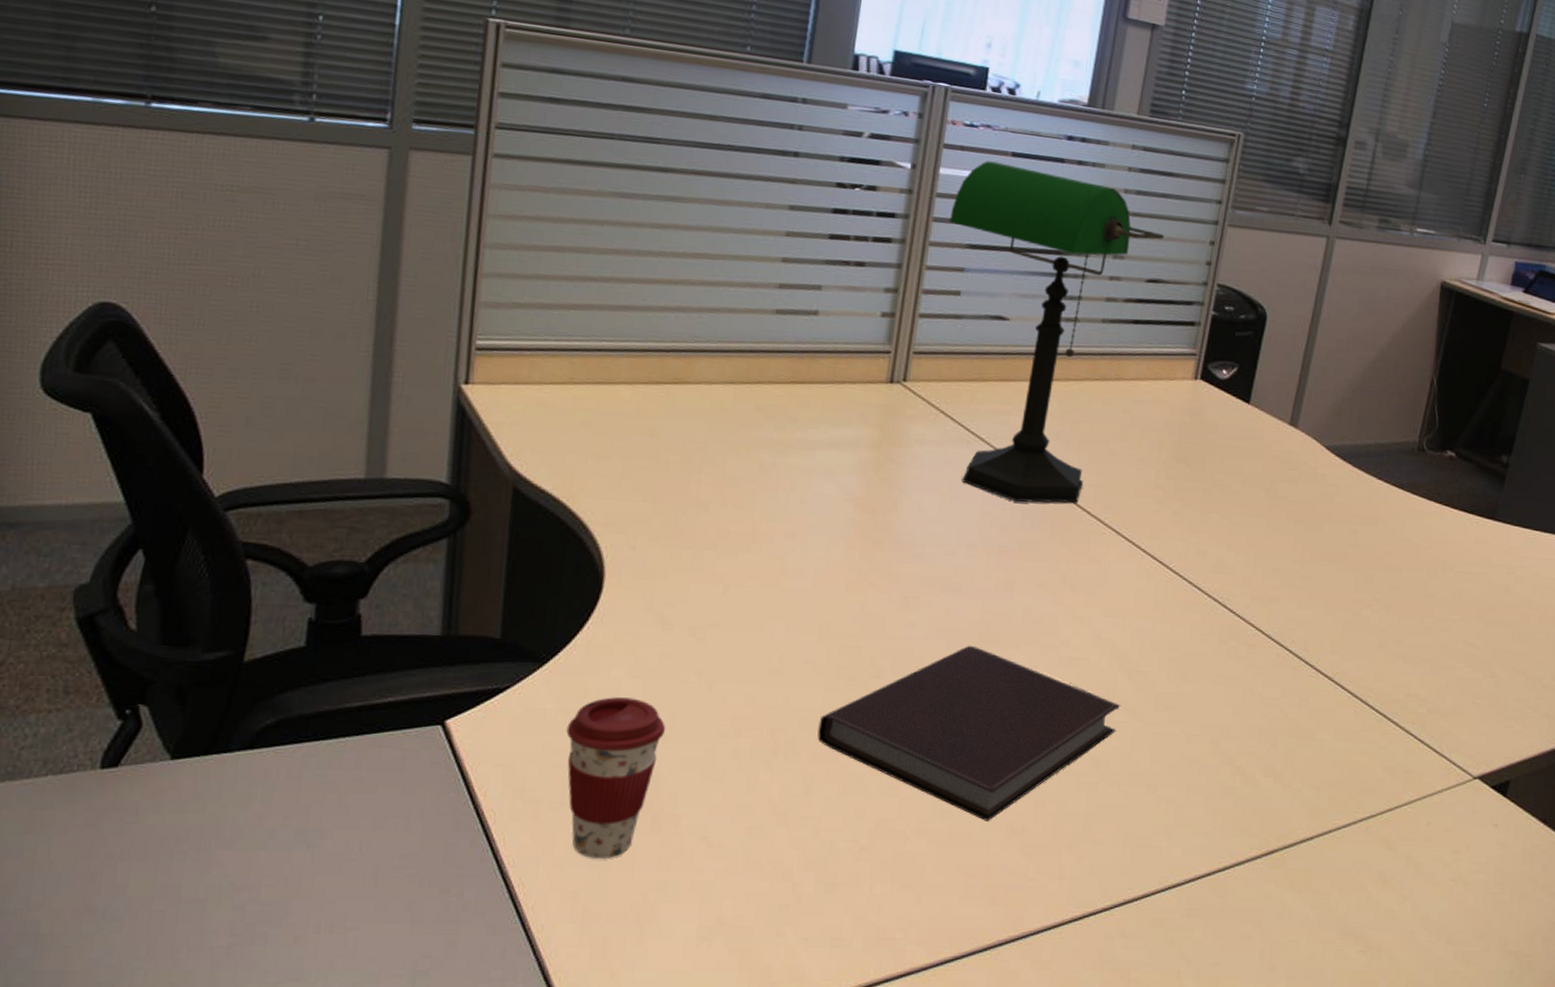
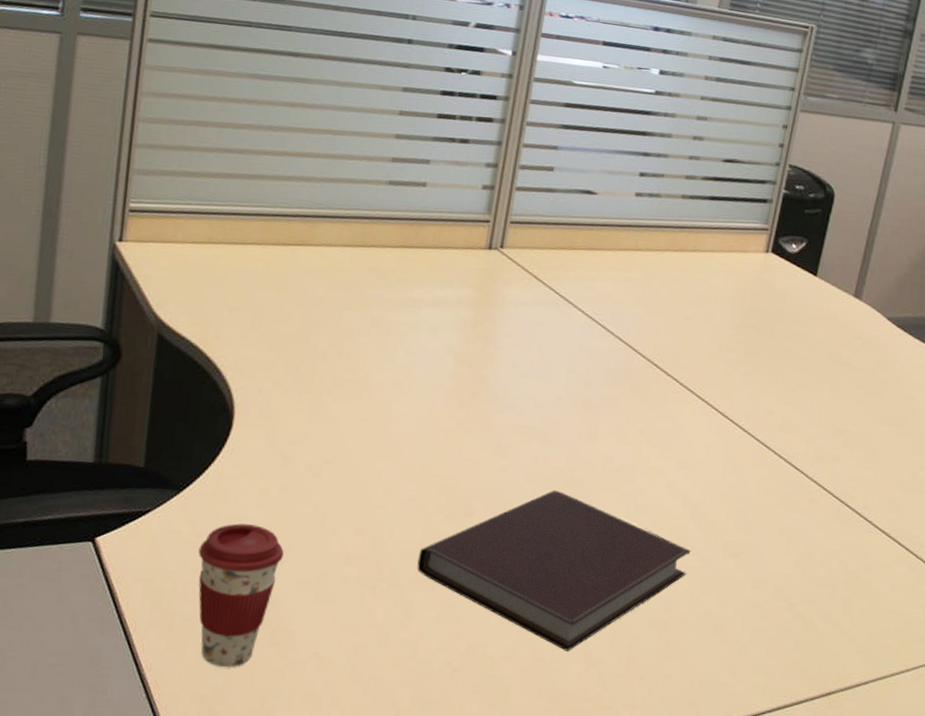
desk lamp: present [950,161,1165,503] -> none [545,49,741,363]

